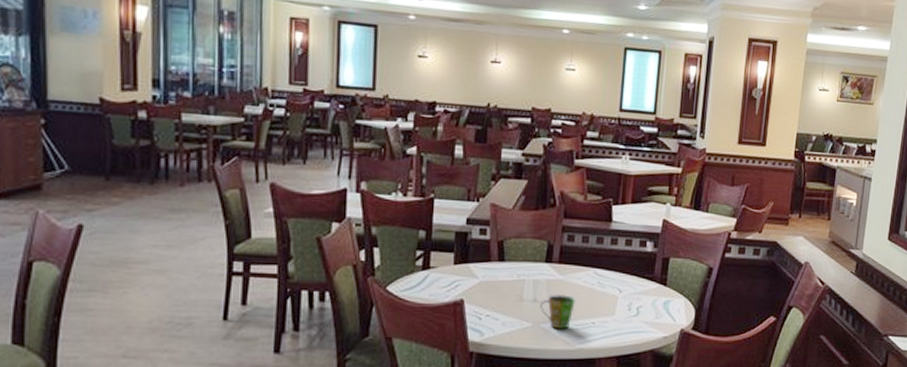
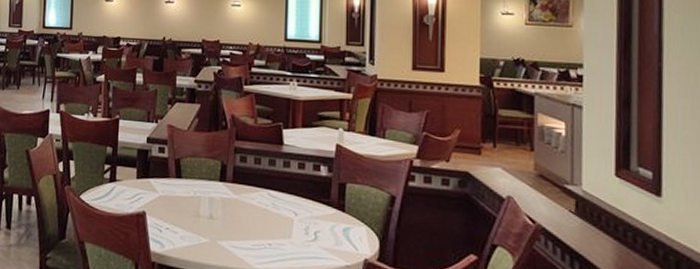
cup: present [539,295,575,329] -> none [216,213,250,249]

